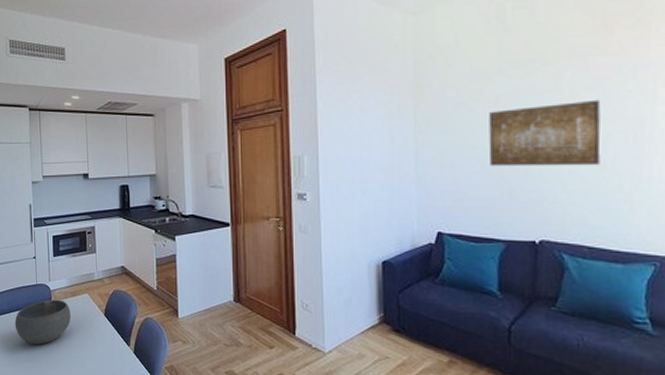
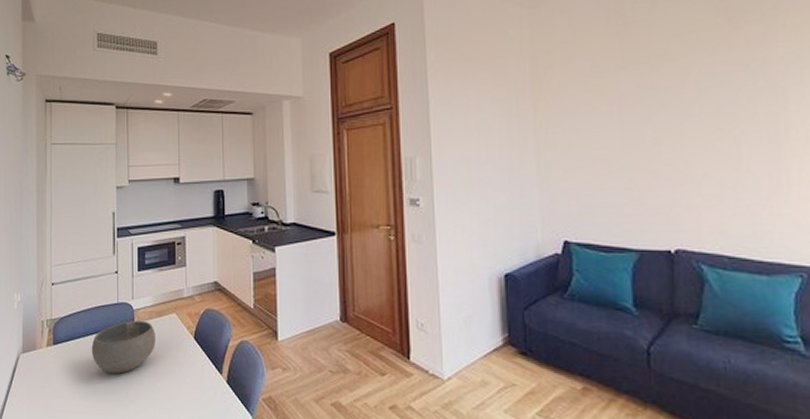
wall art: present [488,99,601,167] -> none [613,97,735,169]

